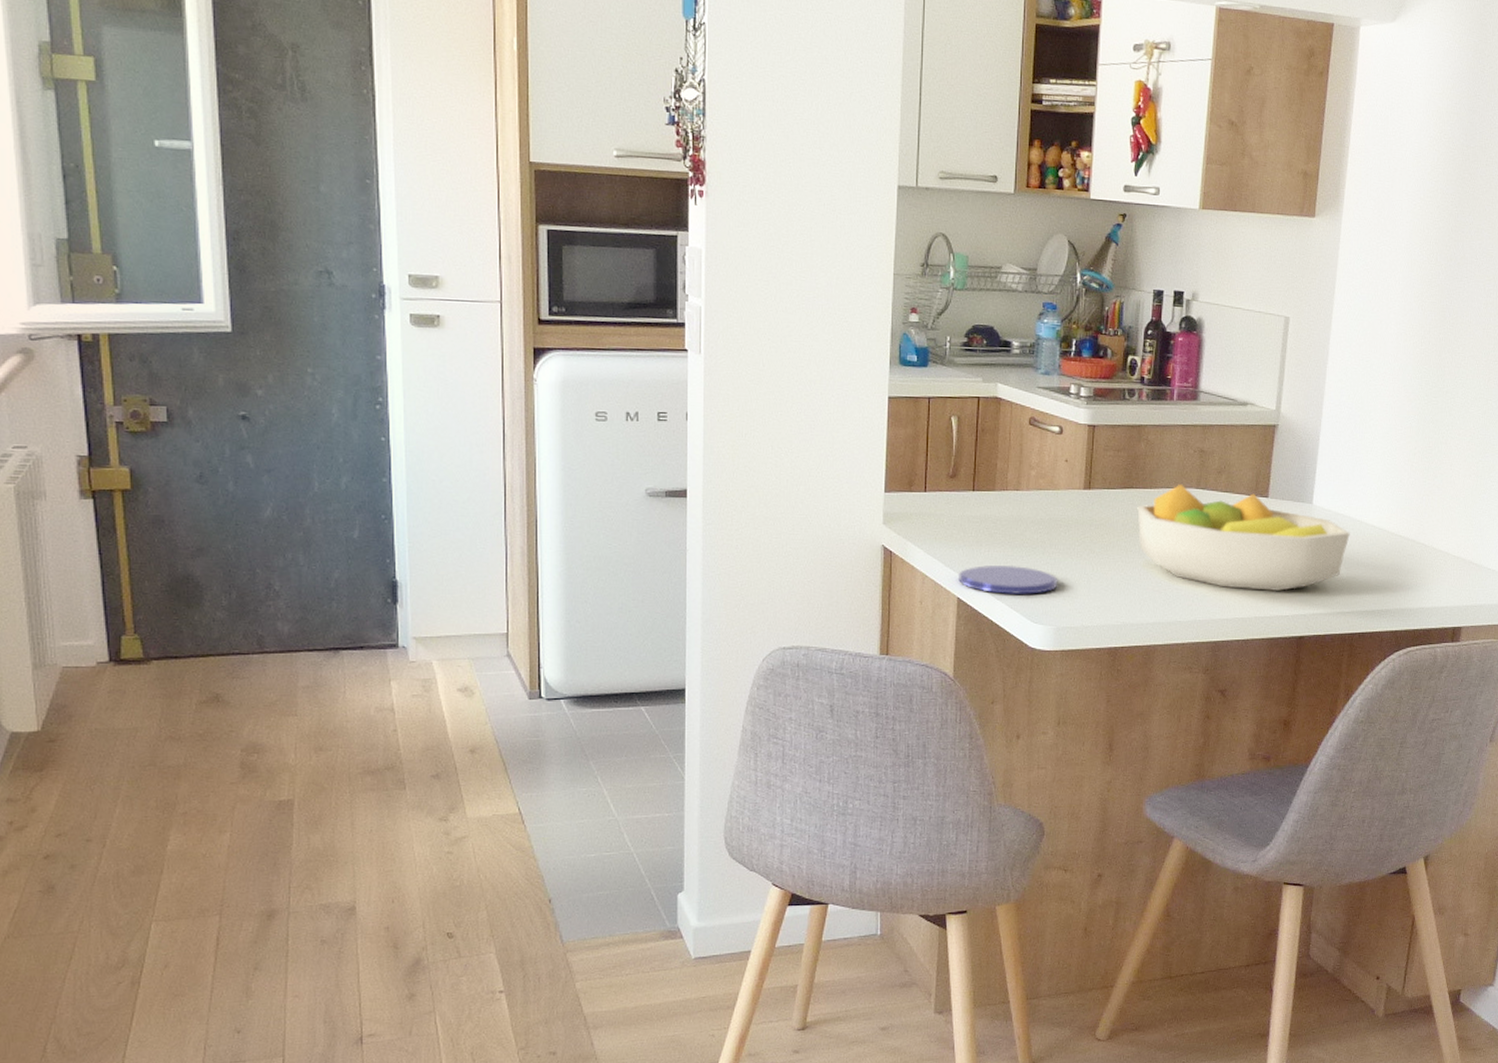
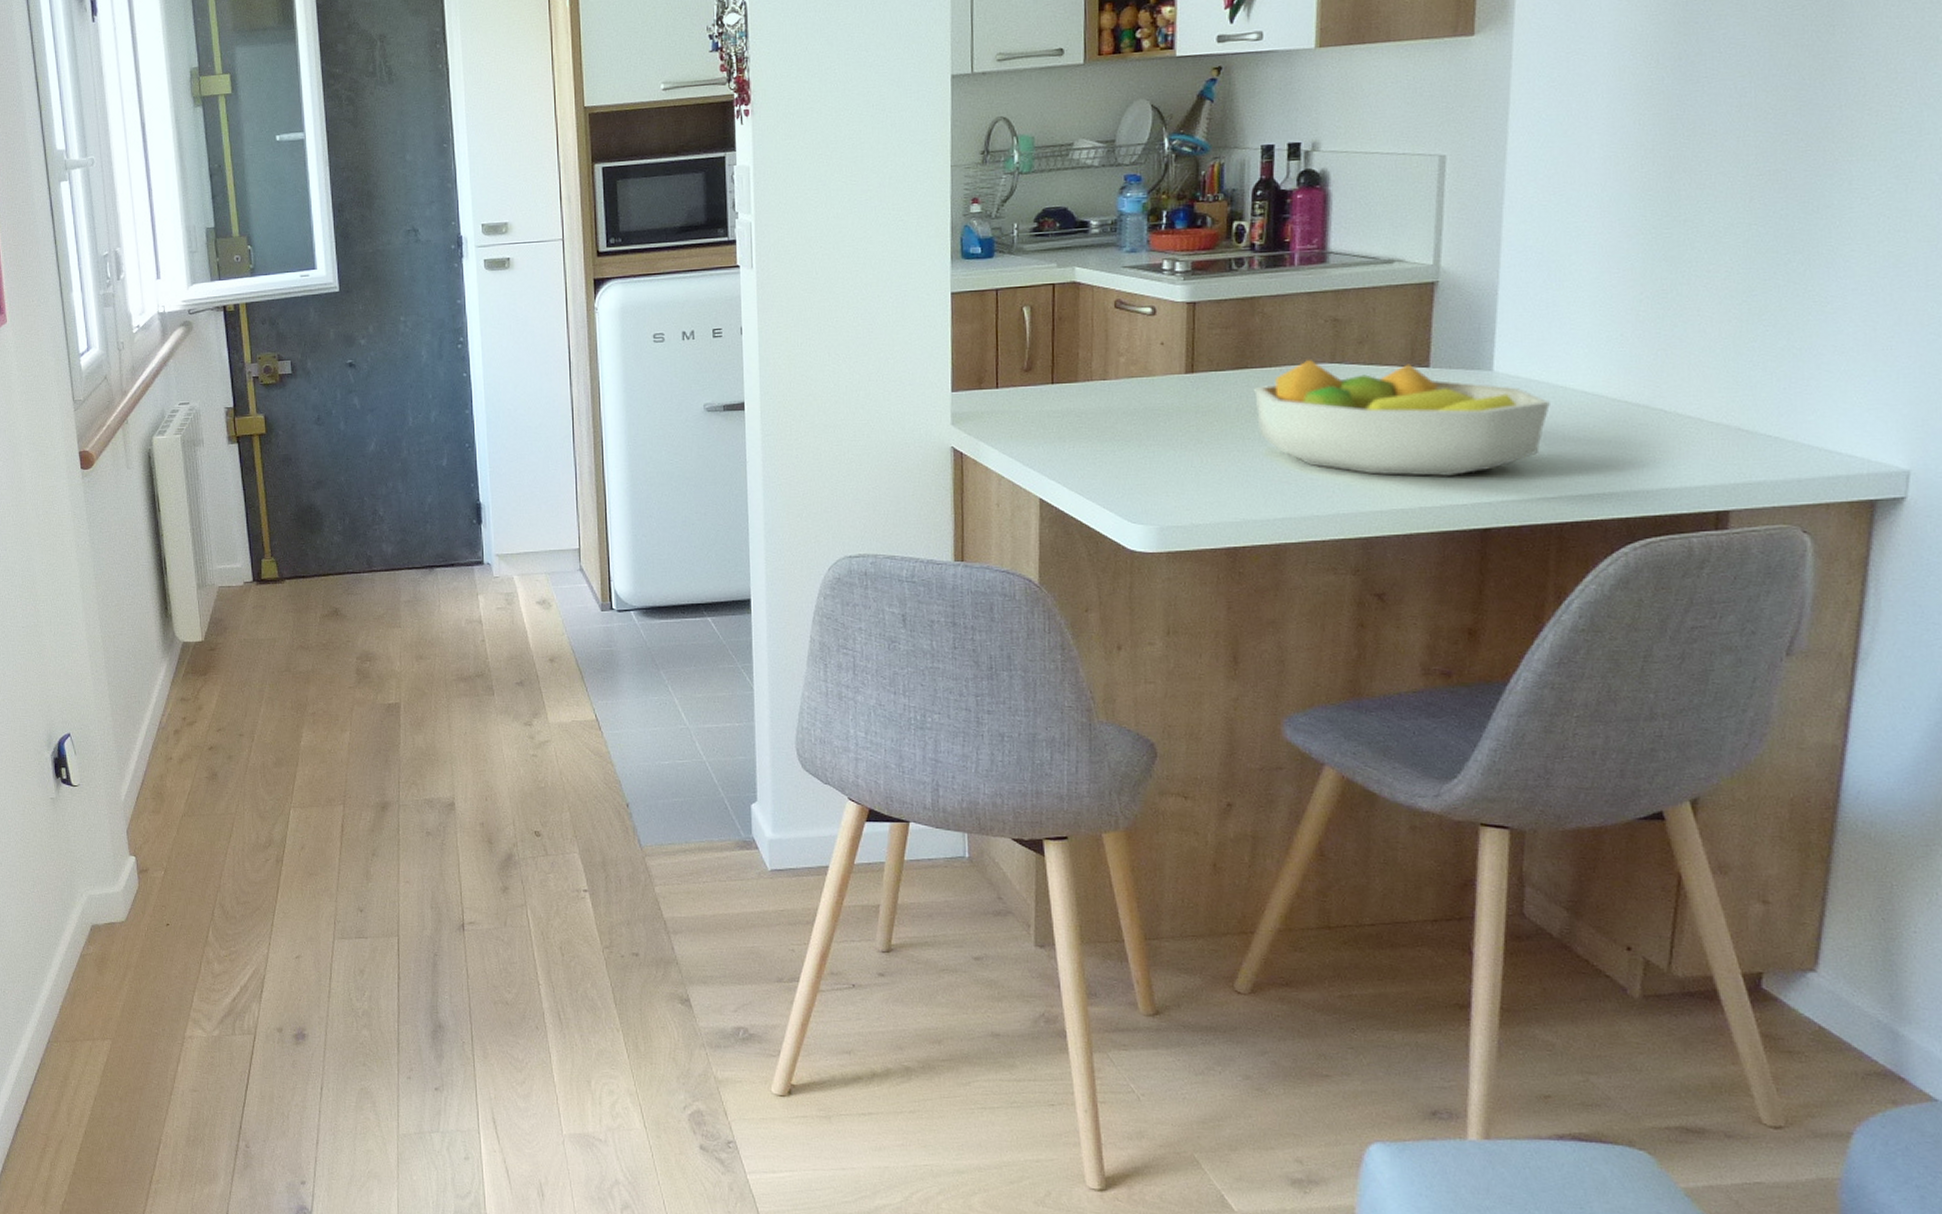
saucer: present [959,565,1058,594] -> none [1040,460,1159,493]

